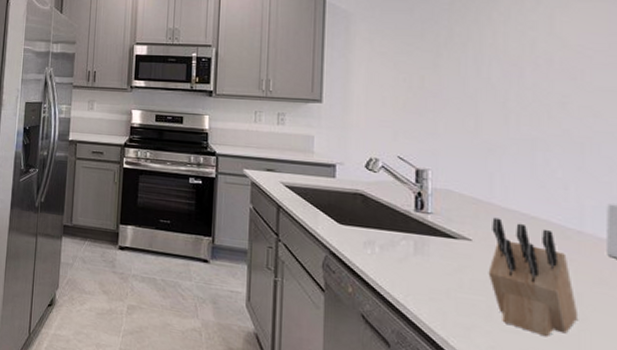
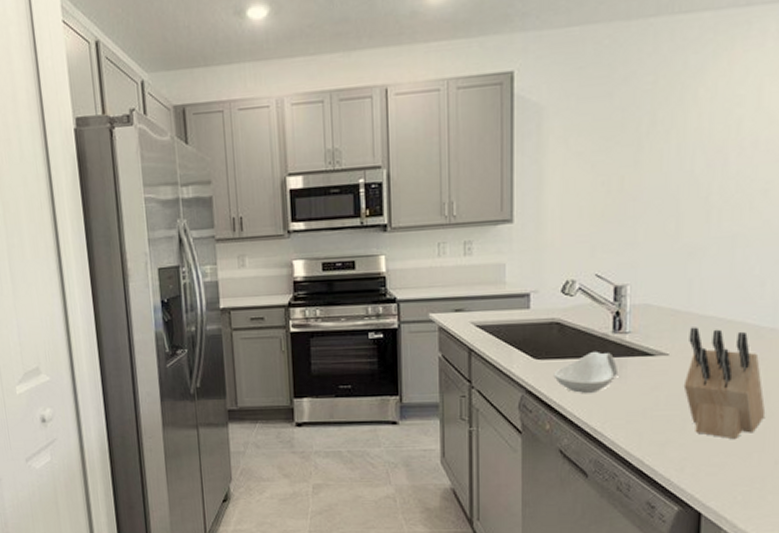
spoon rest: none [356,225,421,265] -> present [553,351,619,393]

